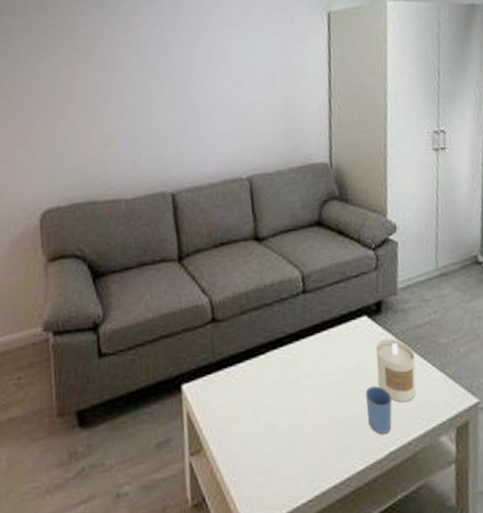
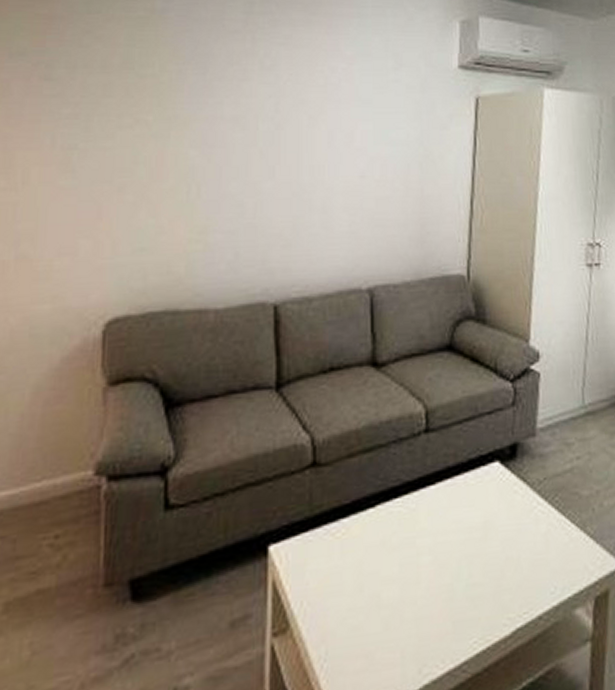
mug: present [366,386,392,435] -> none [492,547,522,608]
candle: present [376,338,416,403] -> none [507,489,552,568]

